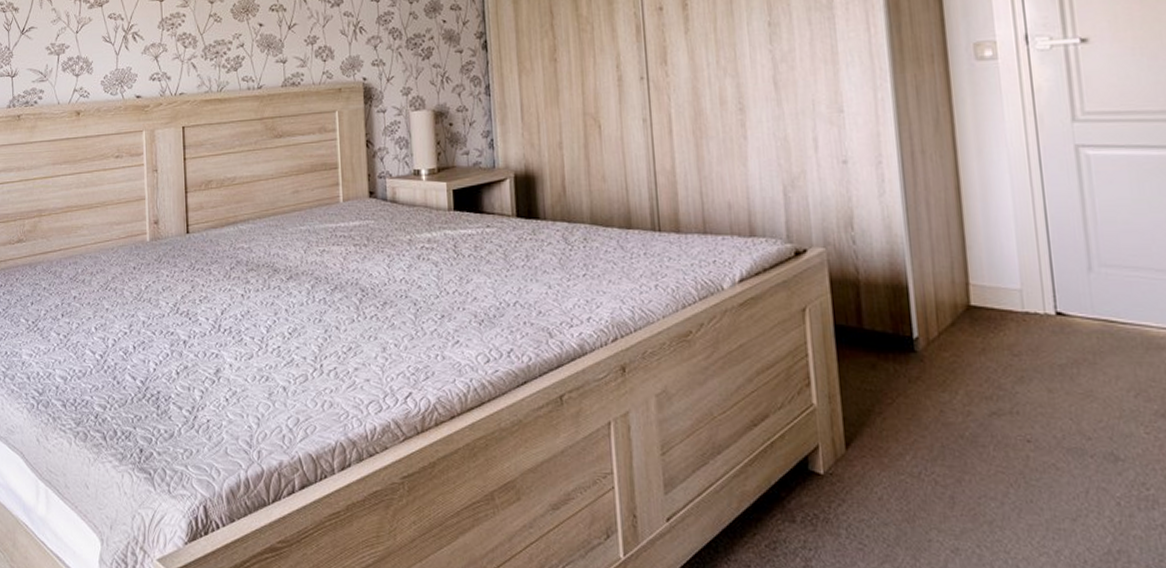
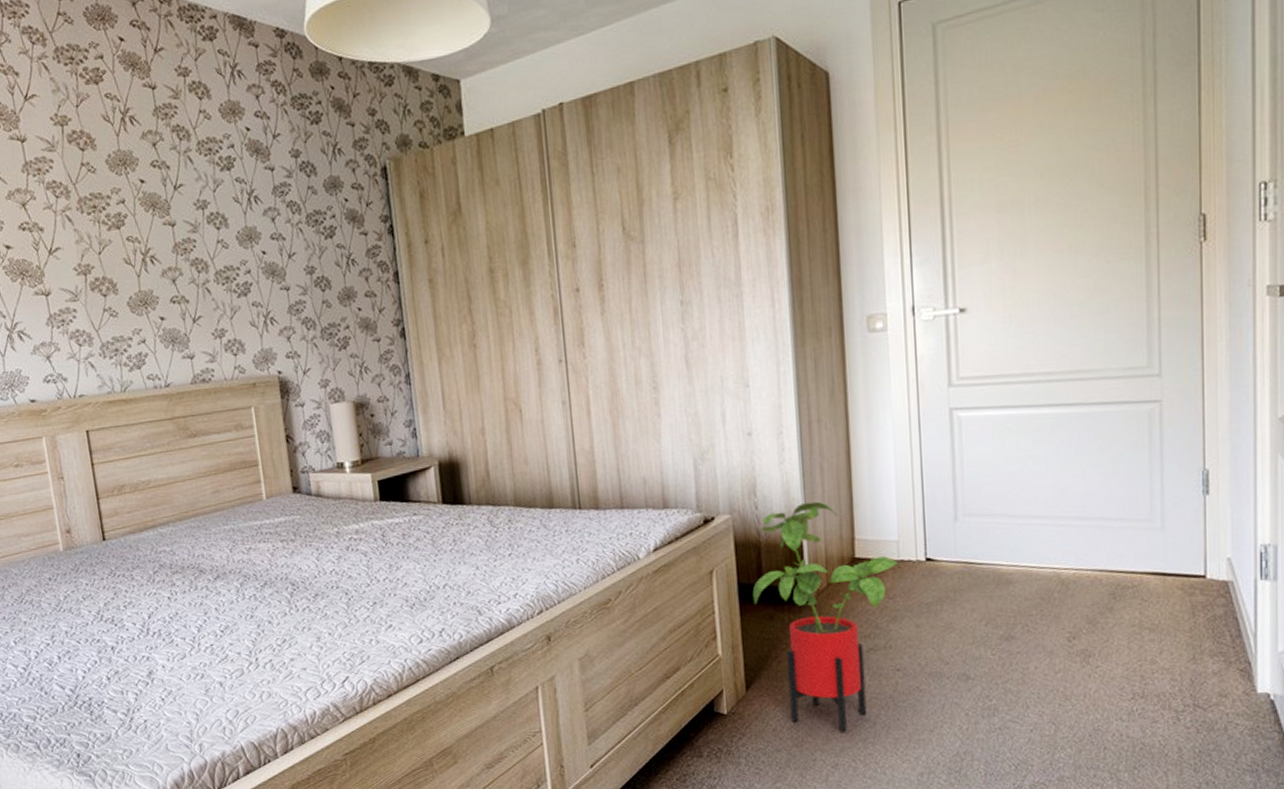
house plant: none [851,239,1024,510] -> present [752,501,899,732]

